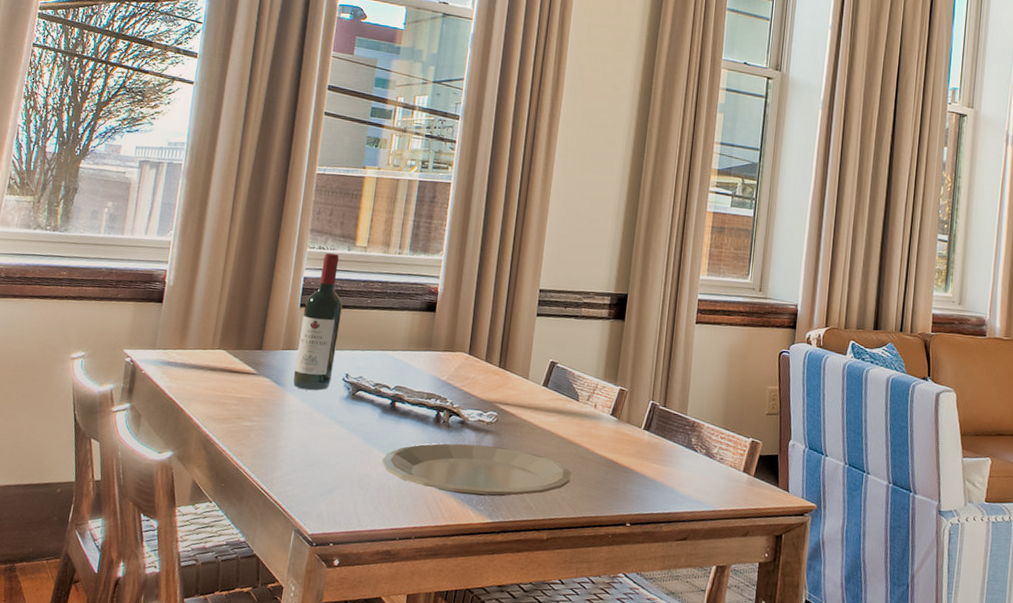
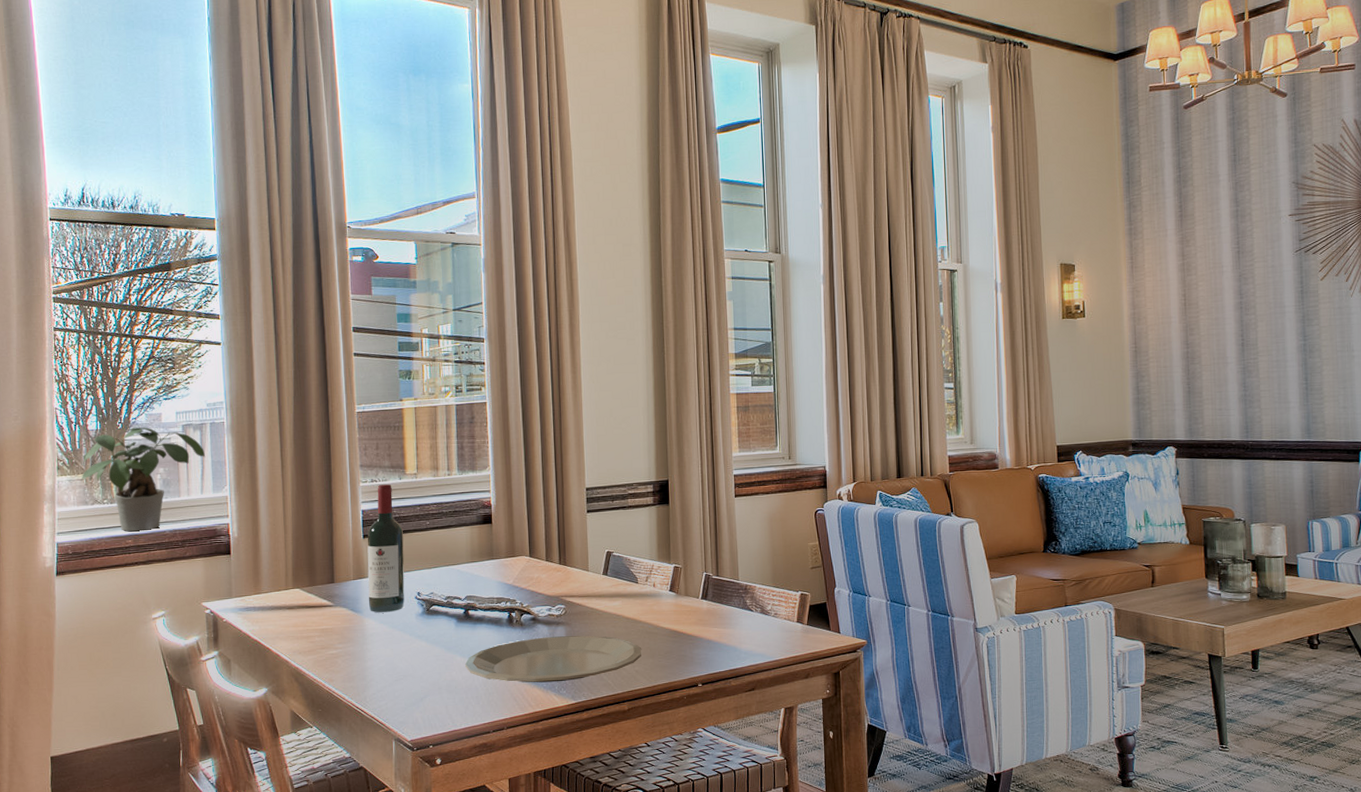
potted plant: none [28,156,157,265] -> present [81,427,206,532]

